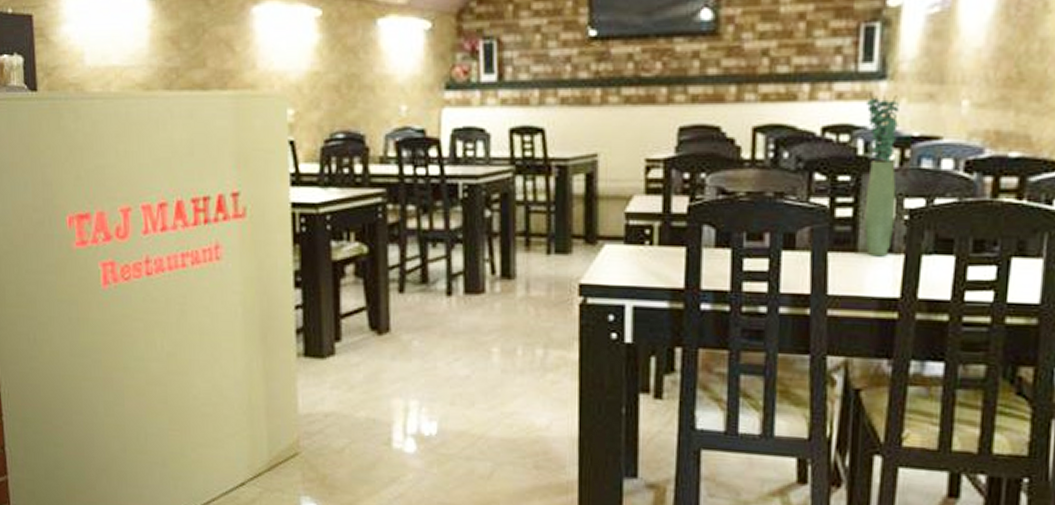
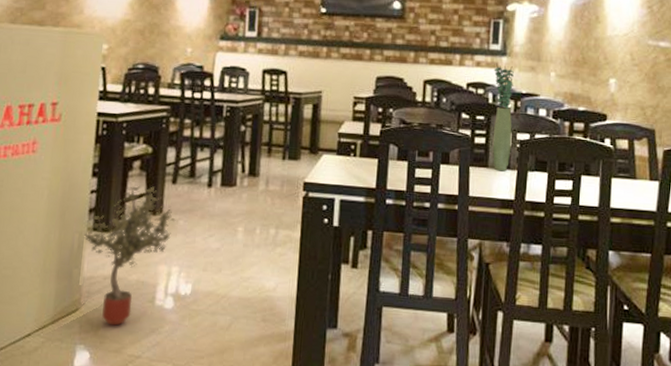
potted tree: none [294,297,409,474] -> present [84,186,176,326]

